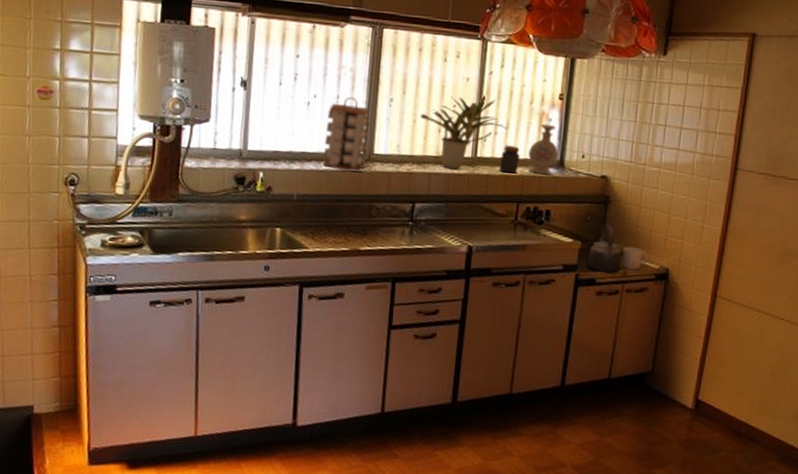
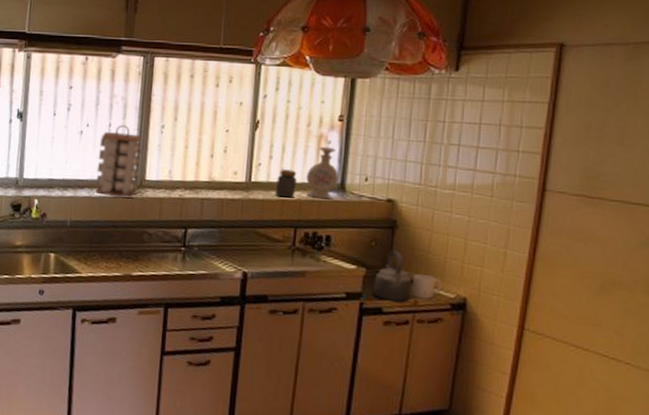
potted plant: present [420,96,508,170] -> none [192,121,284,195]

